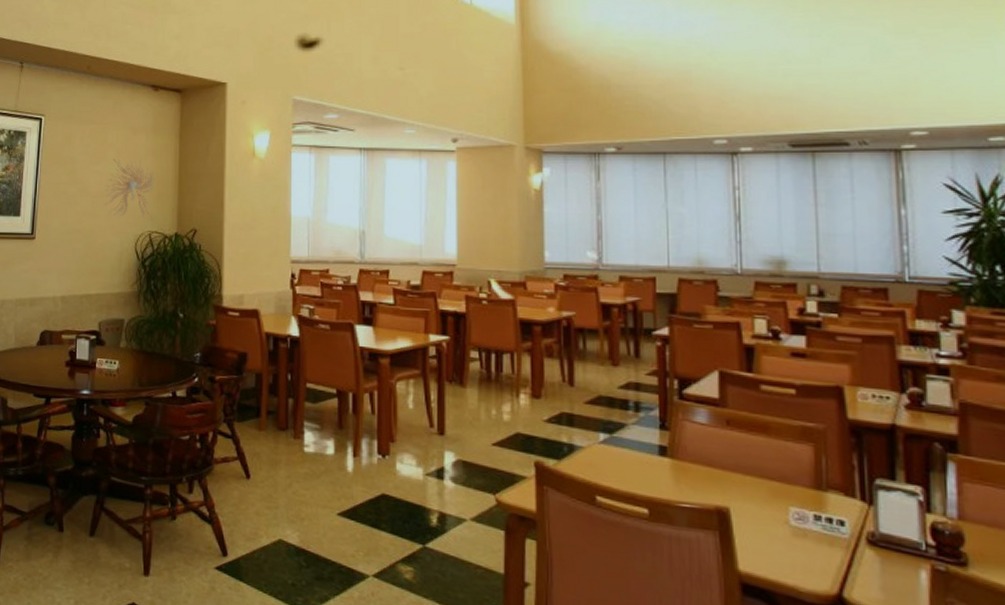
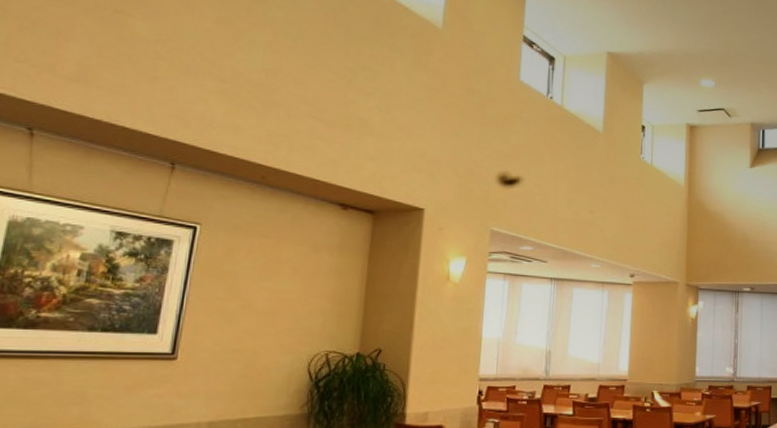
wall sculpture: present [105,158,155,220] -> none [274,274,337,340]

